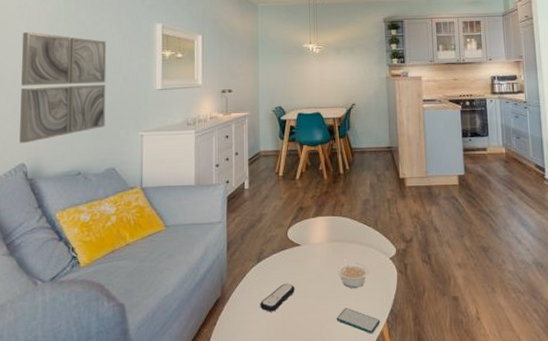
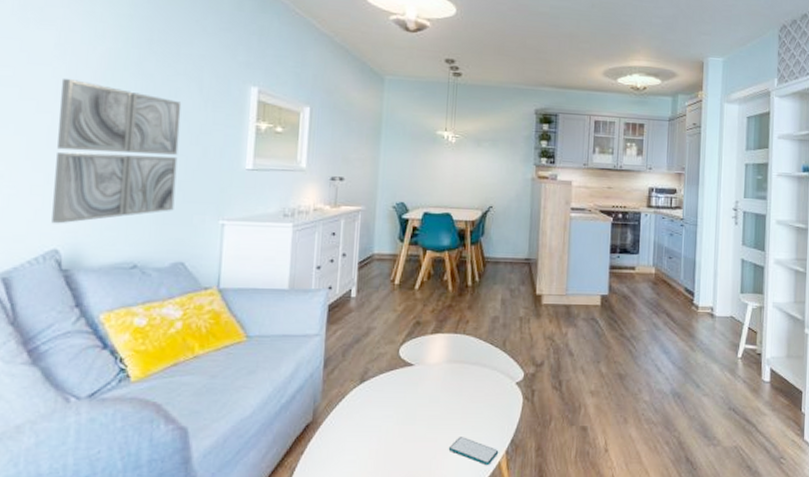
remote control: present [260,283,295,312] -> none [359,407,403,440]
legume: present [337,258,368,288] -> none [454,381,490,415]

